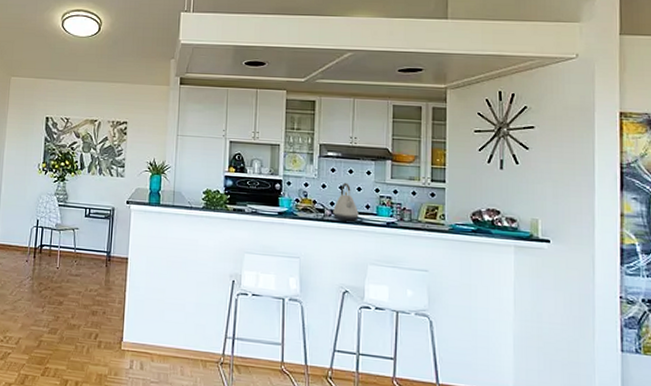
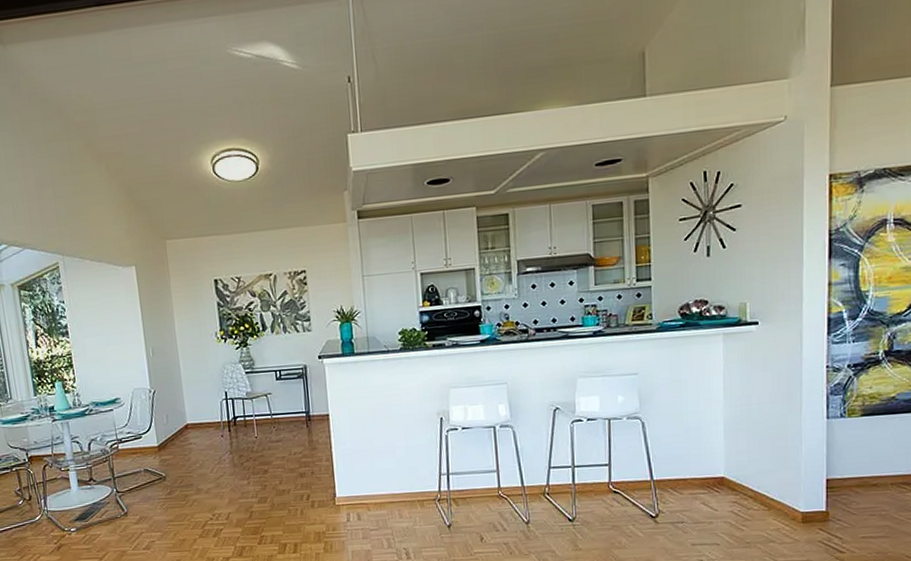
kettle: present [333,182,359,223] -> none [537,297,564,339]

